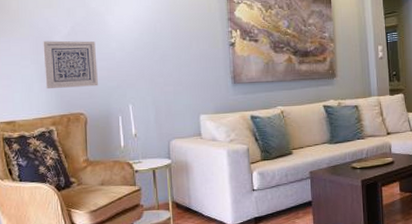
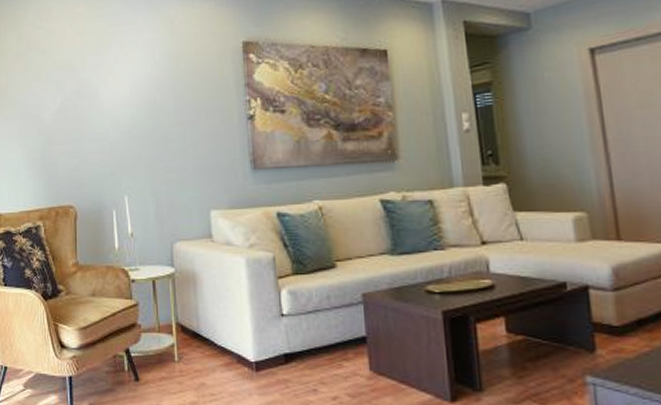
wall art: present [43,40,98,90] -> none [31,118,89,177]

